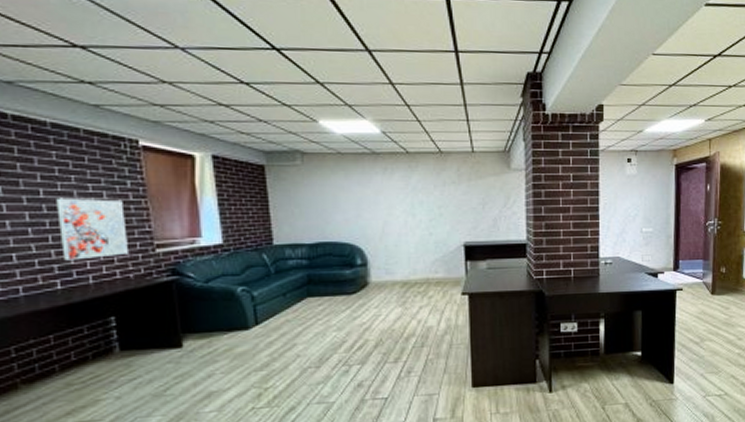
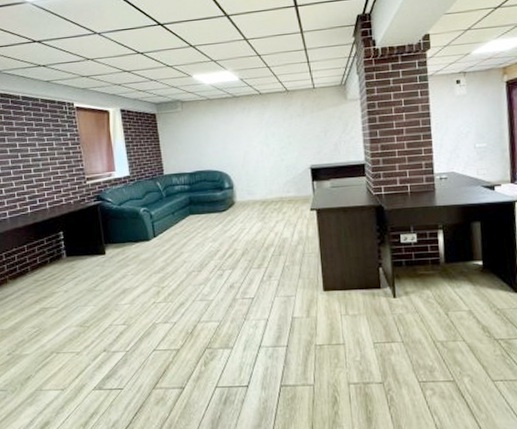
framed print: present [56,197,128,261] -> none [26,147,69,192]

